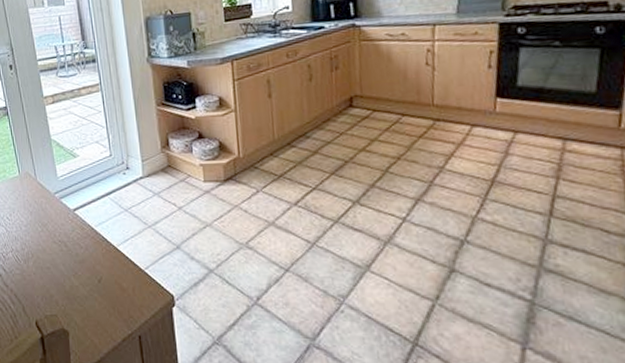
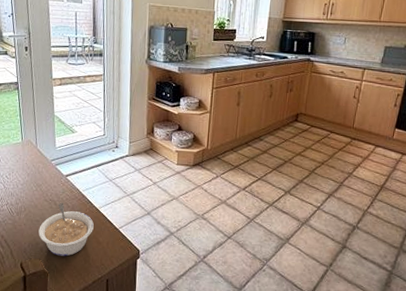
legume: none [51,243,114,310] -> present [38,203,94,256]

